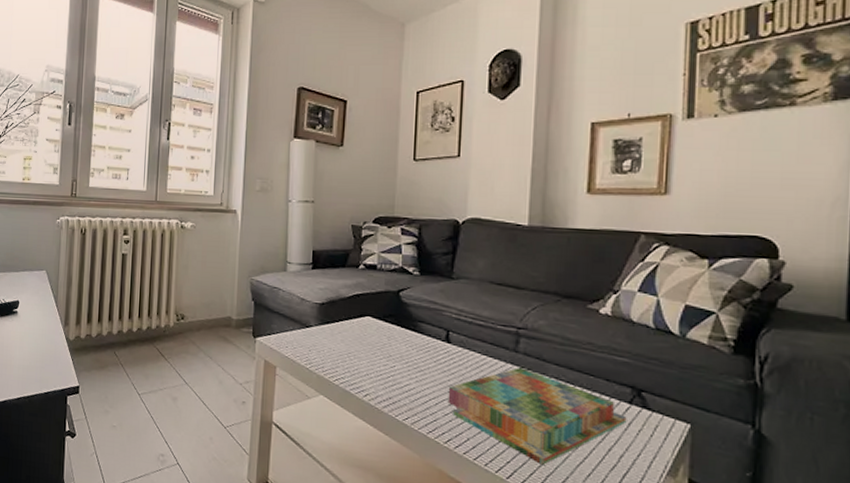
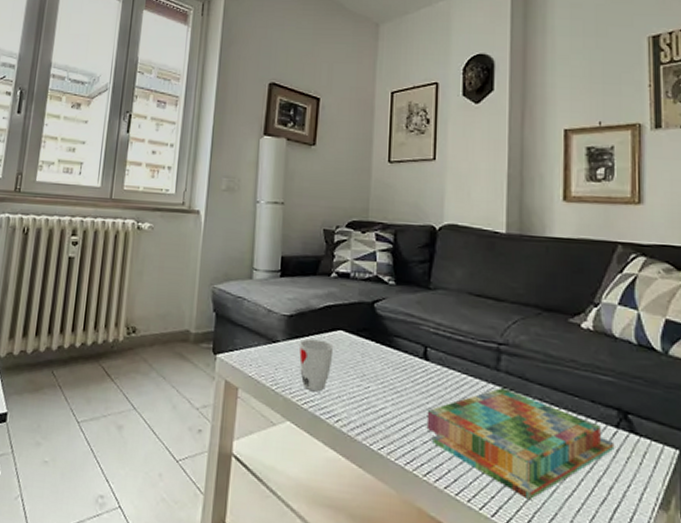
cup: none [330,324,362,370] -> present [299,339,334,391]

